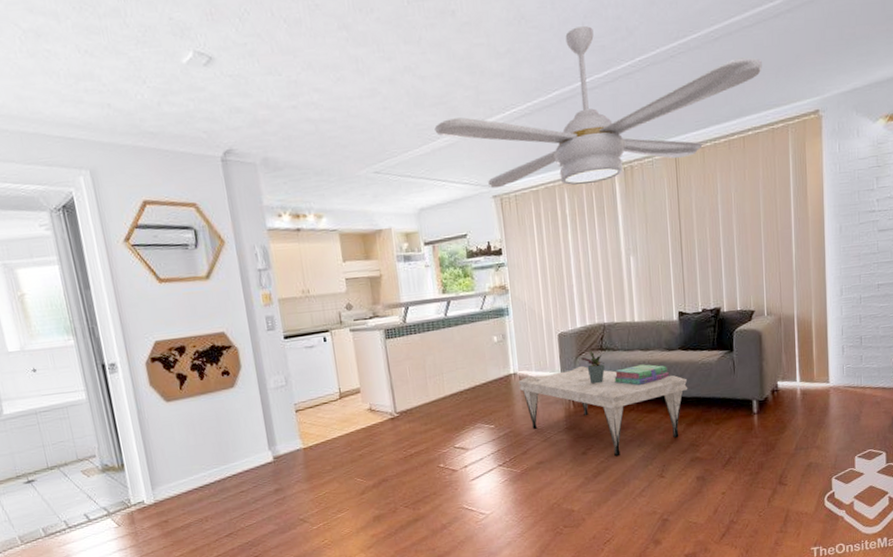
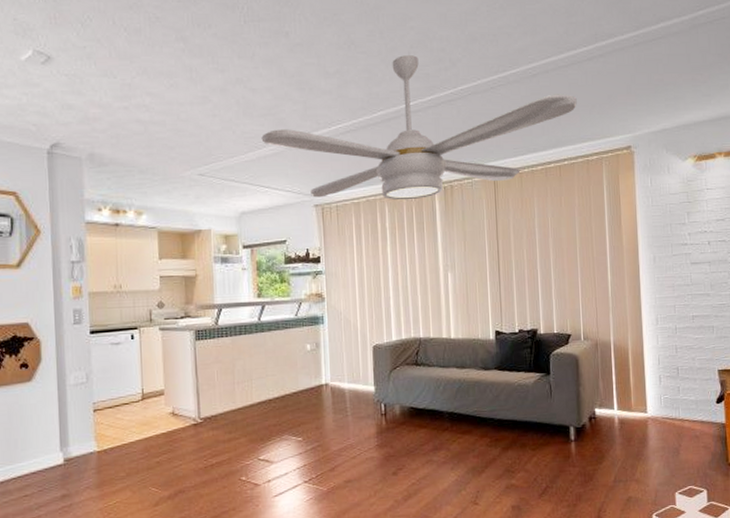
coffee table: present [518,366,688,457] -> none [329,381,504,479]
potted plant: present [581,350,605,384] -> none [395,365,419,400]
stack of books: present [614,364,669,385] -> none [429,382,485,404]

